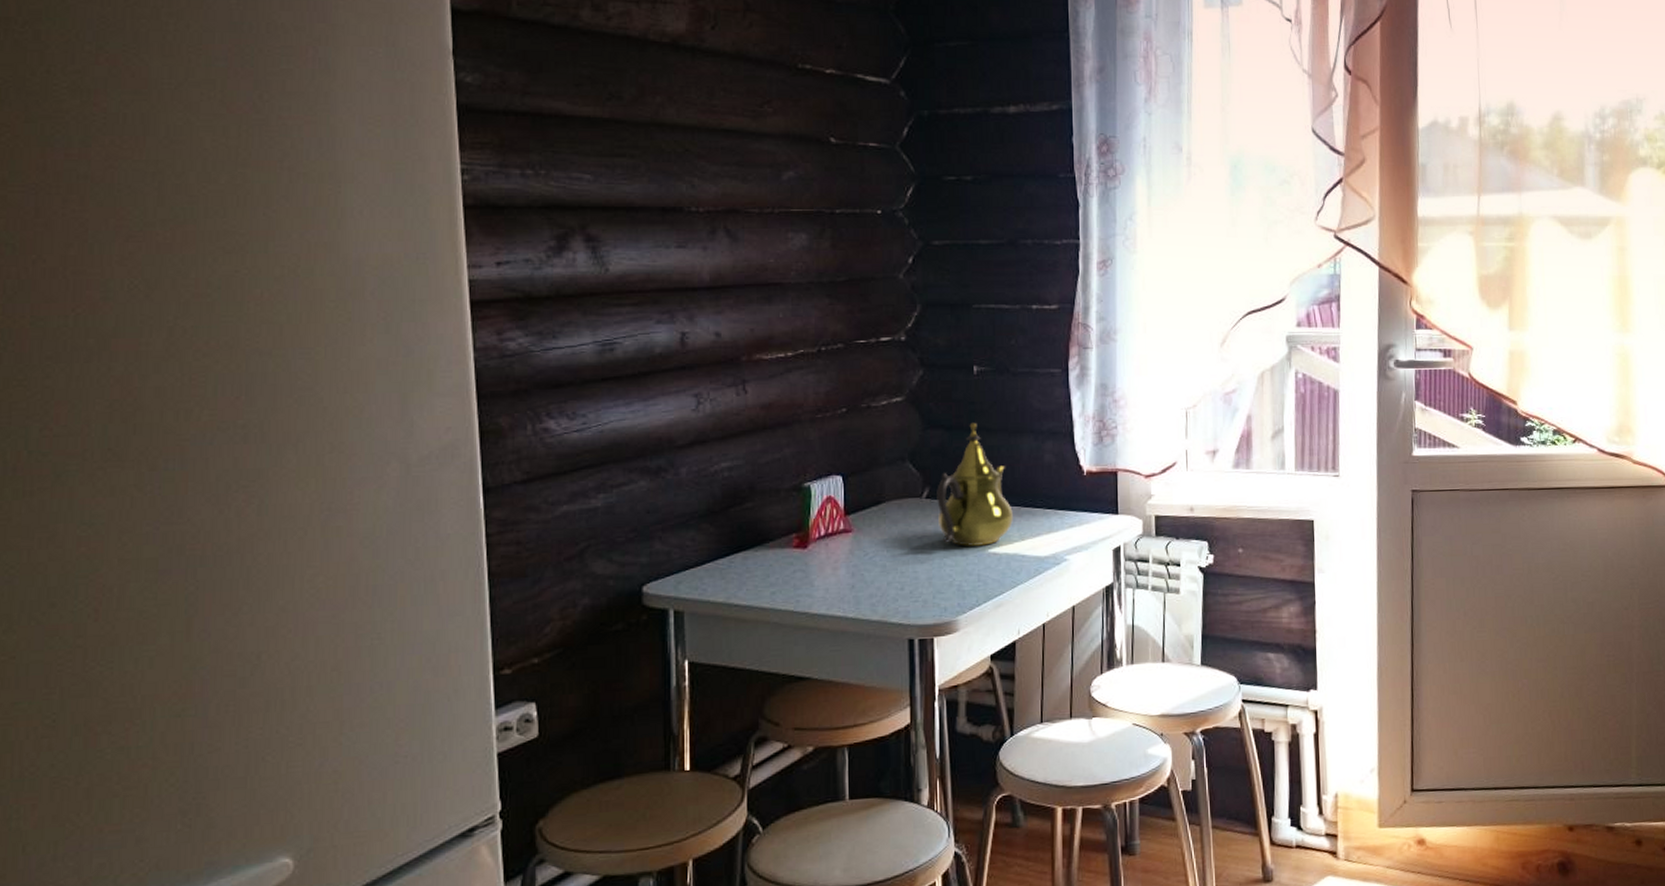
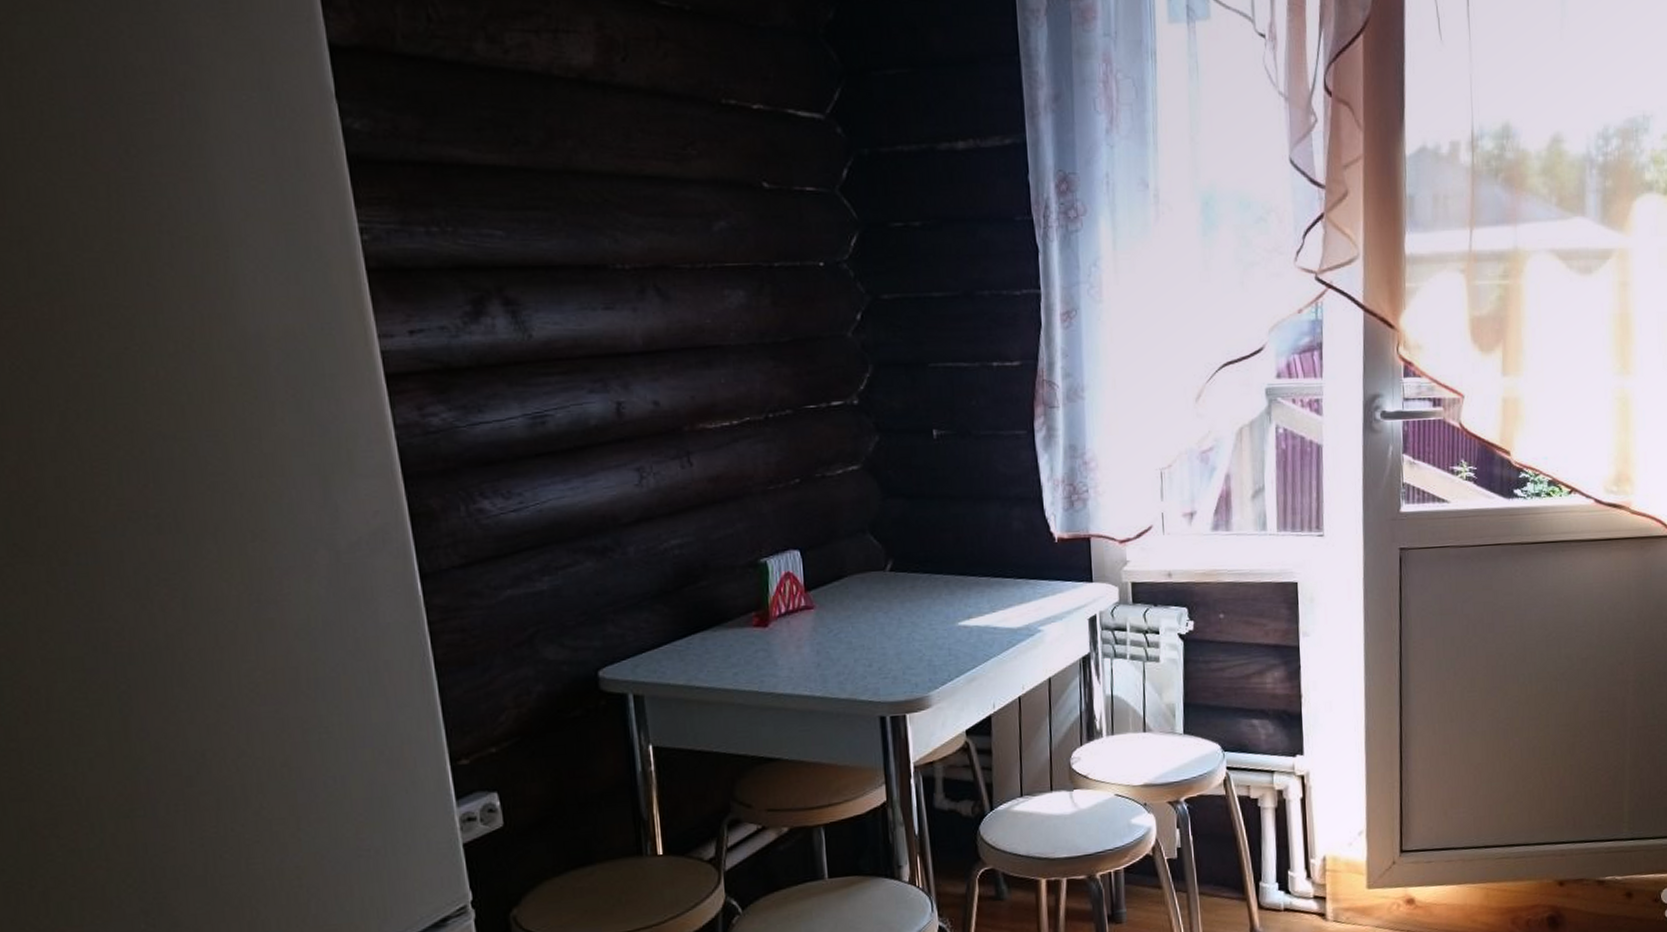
teapot: present [937,422,1013,546] -> none [900,490,983,620]

